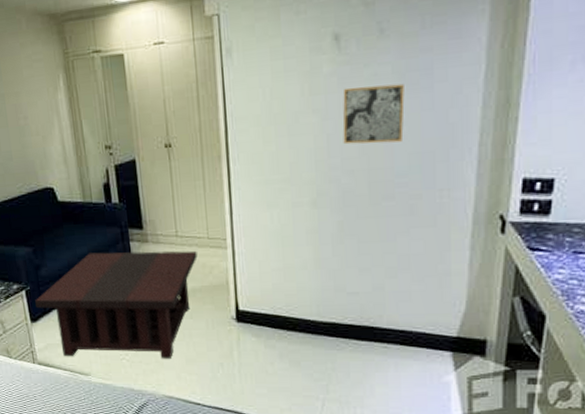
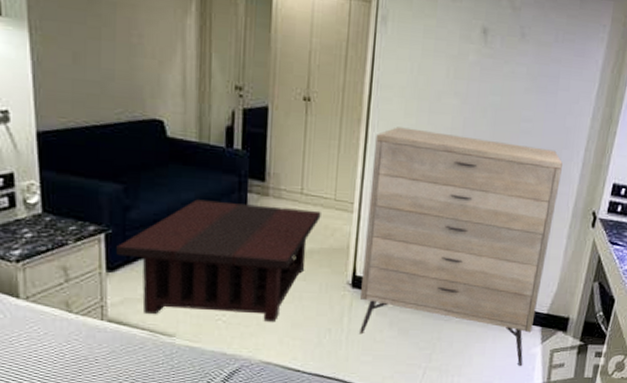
dresser: none [238,151,452,396] -> present [359,127,563,366]
wall art: present [342,83,405,145] -> none [477,78,535,136]

